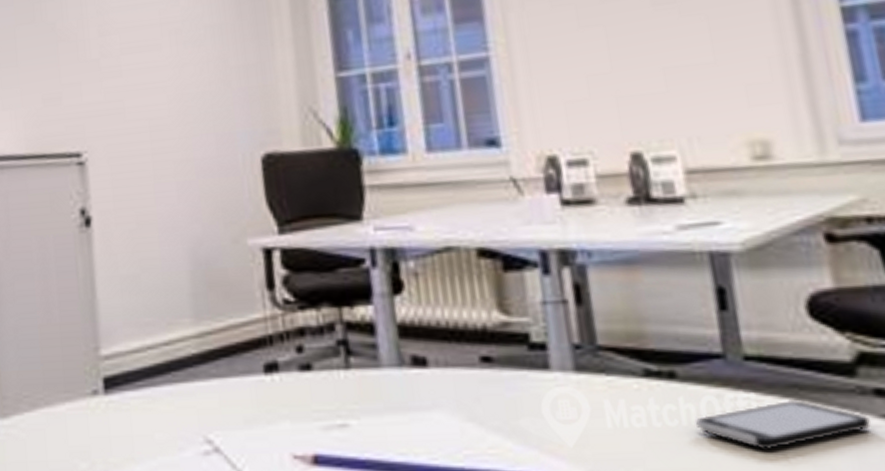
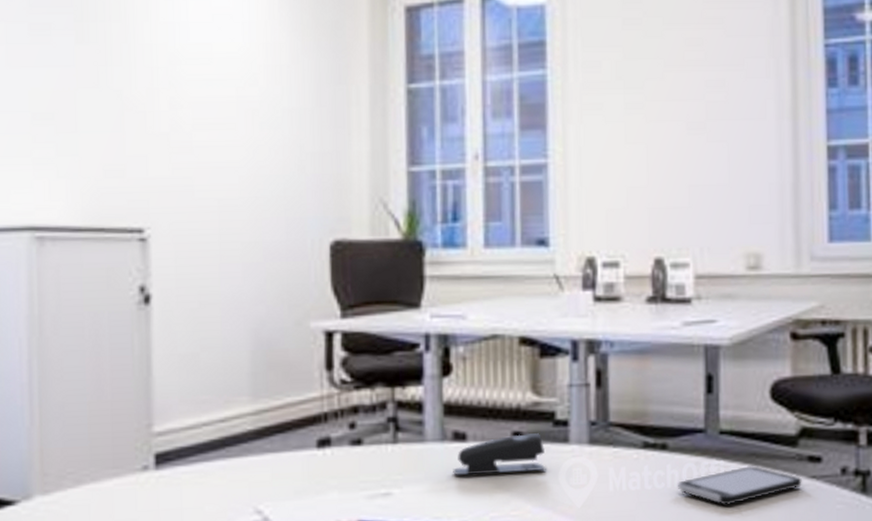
stapler: none [415,357,526,407] -> present [453,432,546,476]

